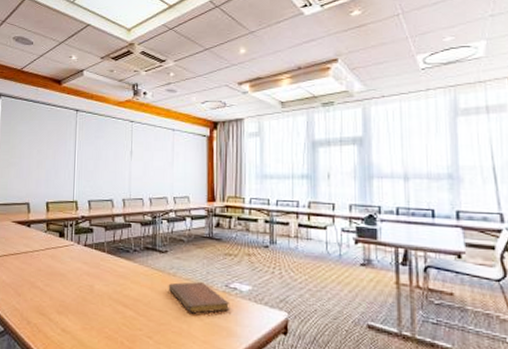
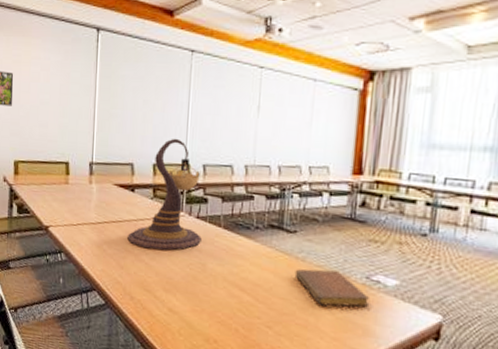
candle holder: none [24,180,89,277] -> present [127,138,202,251]

